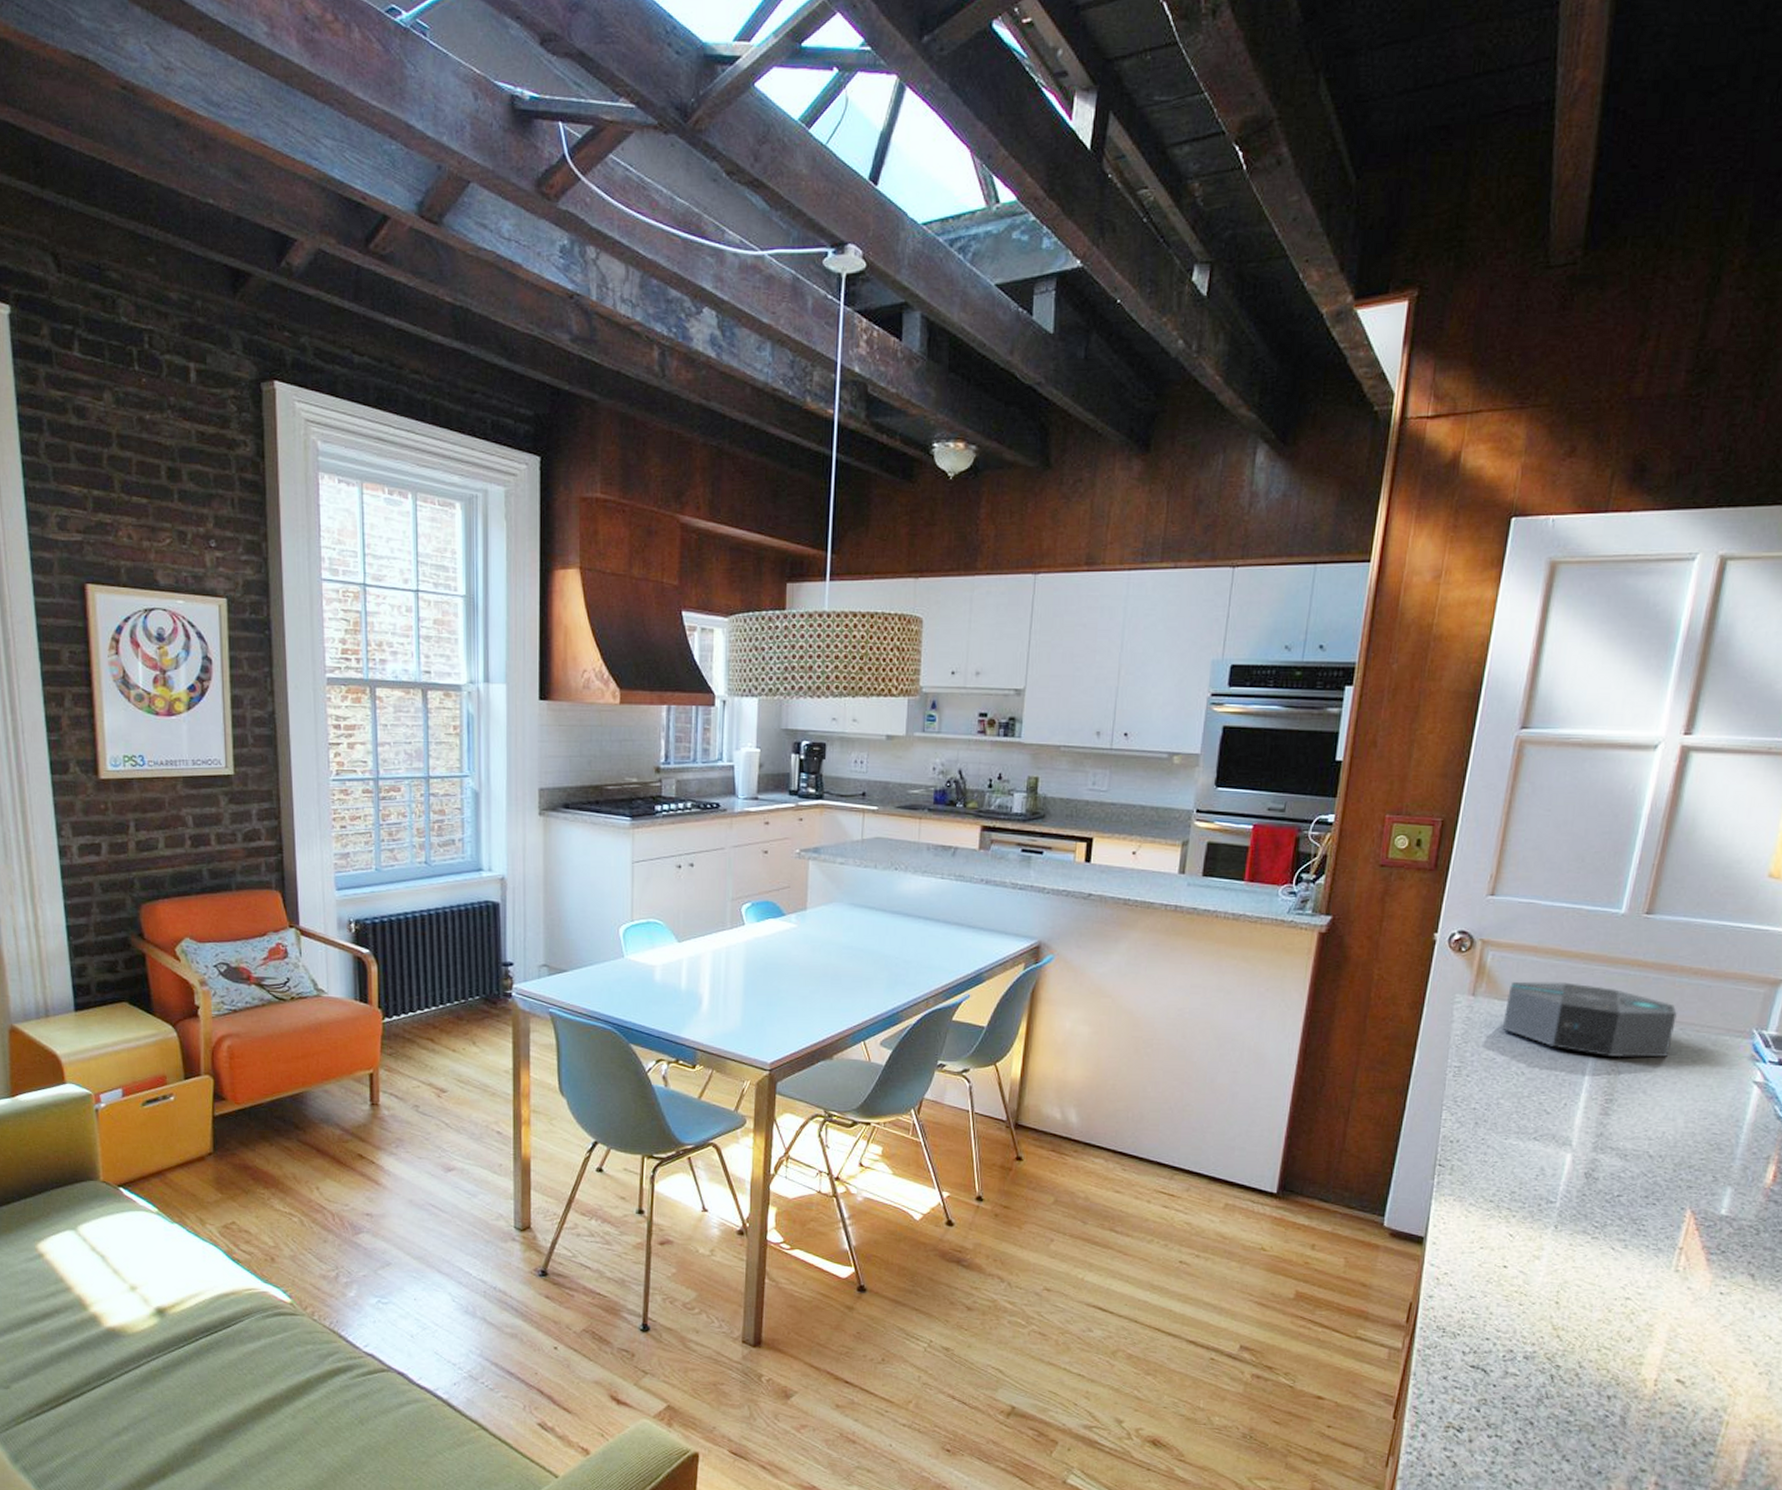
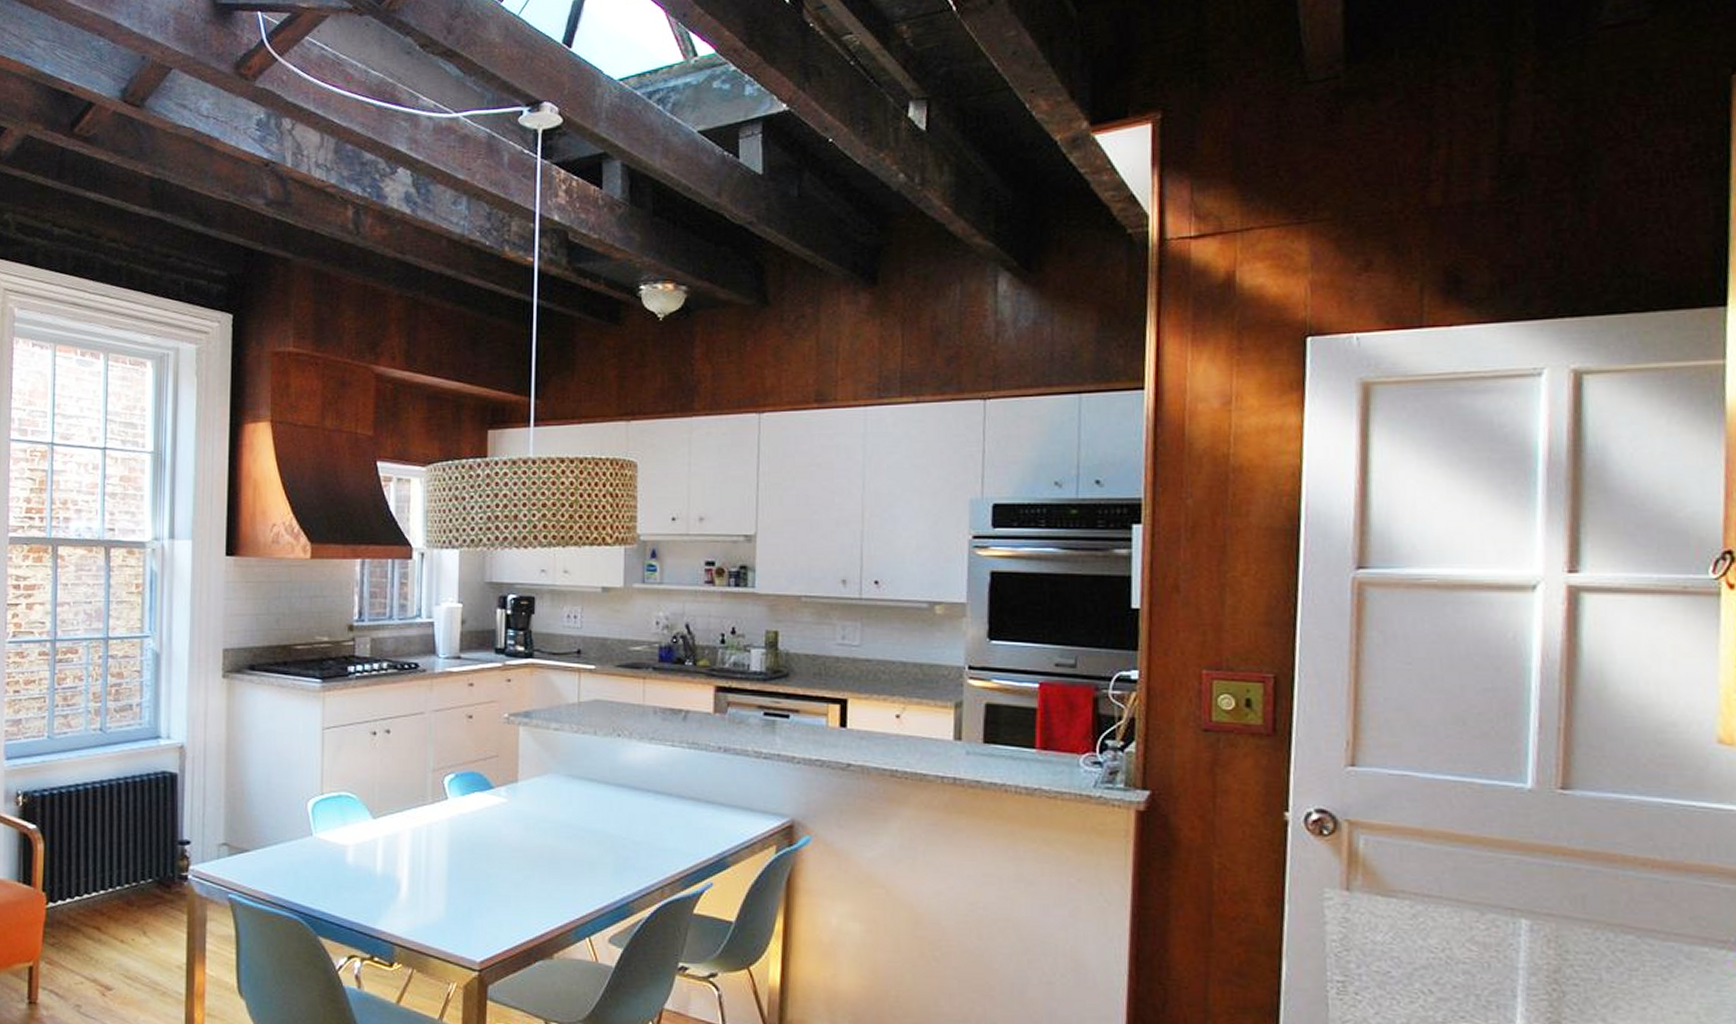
speaker: present [1502,981,1677,1058] -> none [1392,872,1629,974]

